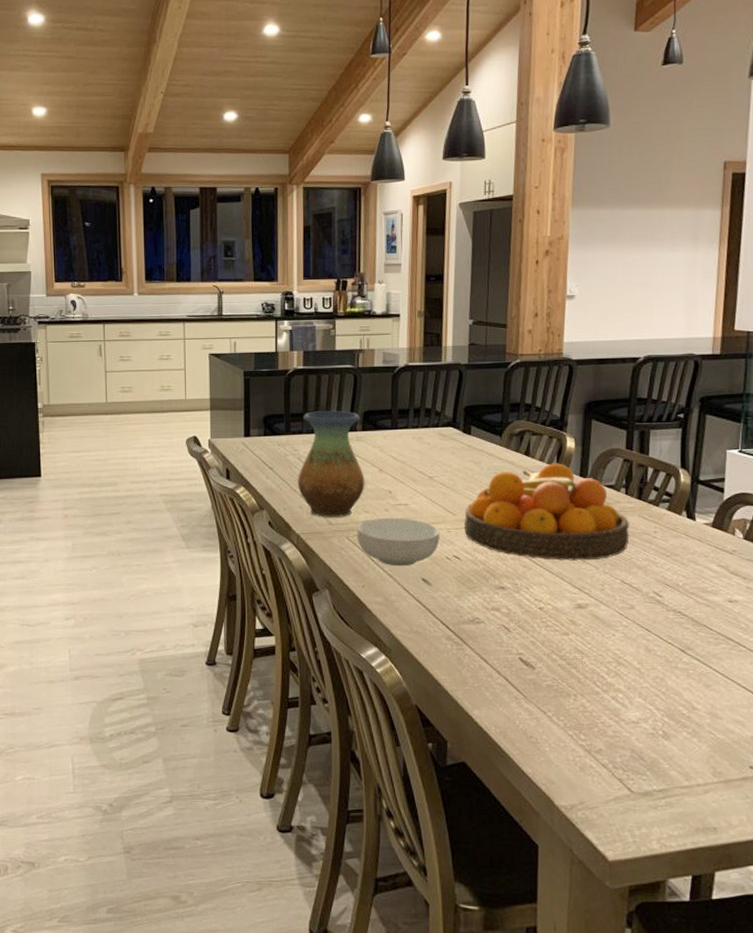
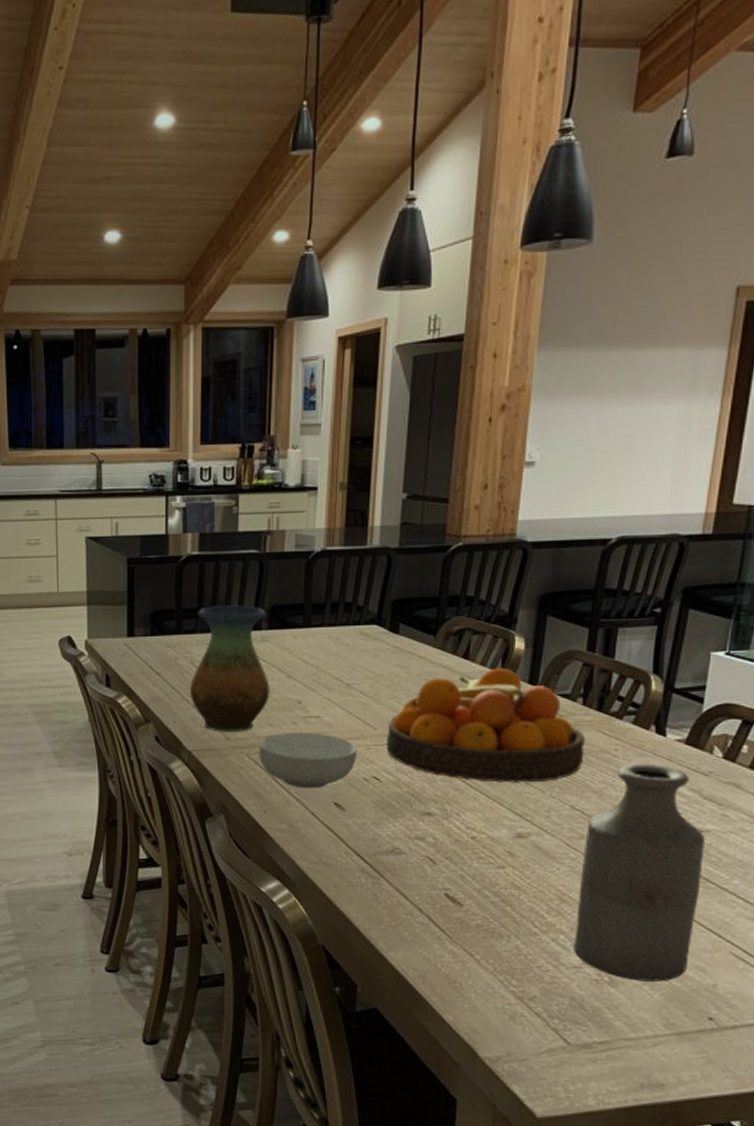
bottle: none [631,543,735,735] -> present [574,763,706,982]

